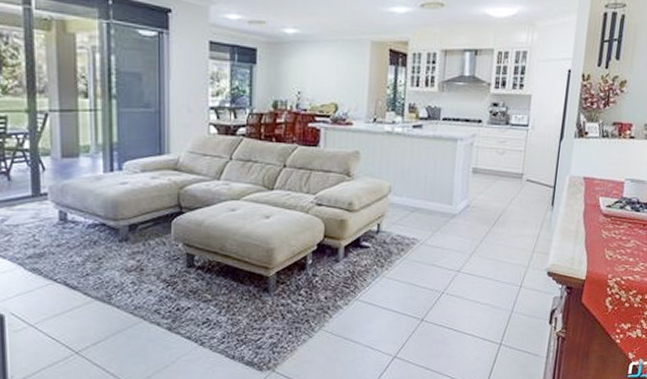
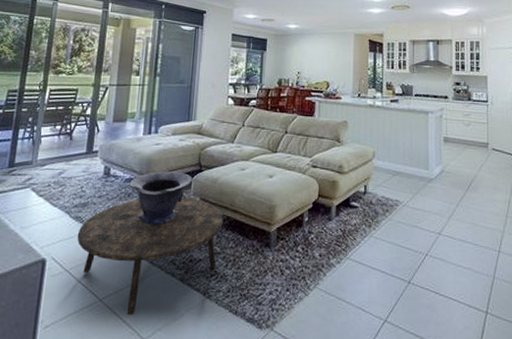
coffee table: none [37,243,213,366] -> present [77,197,224,316]
decorative bowl: none [93,214,171,274] -> present [129,171,192,225]

